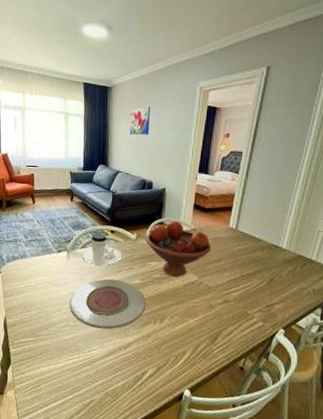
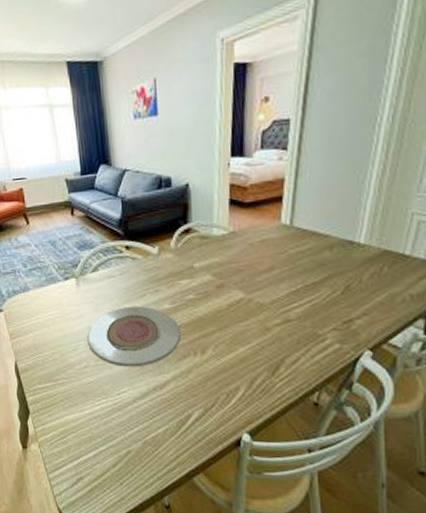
coffee cup: present [82,233,122,265] -> none [94,251,144,290]
fruit bowl: present [146,220,212,277] -> none [171,223,259,296]

